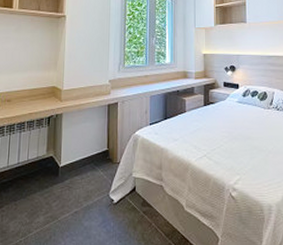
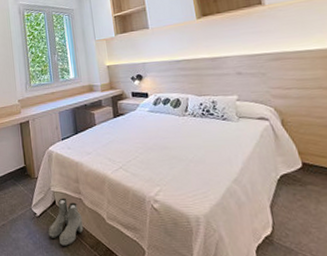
boots: none [124,184,161,234] -> present [48,198,84,246]

